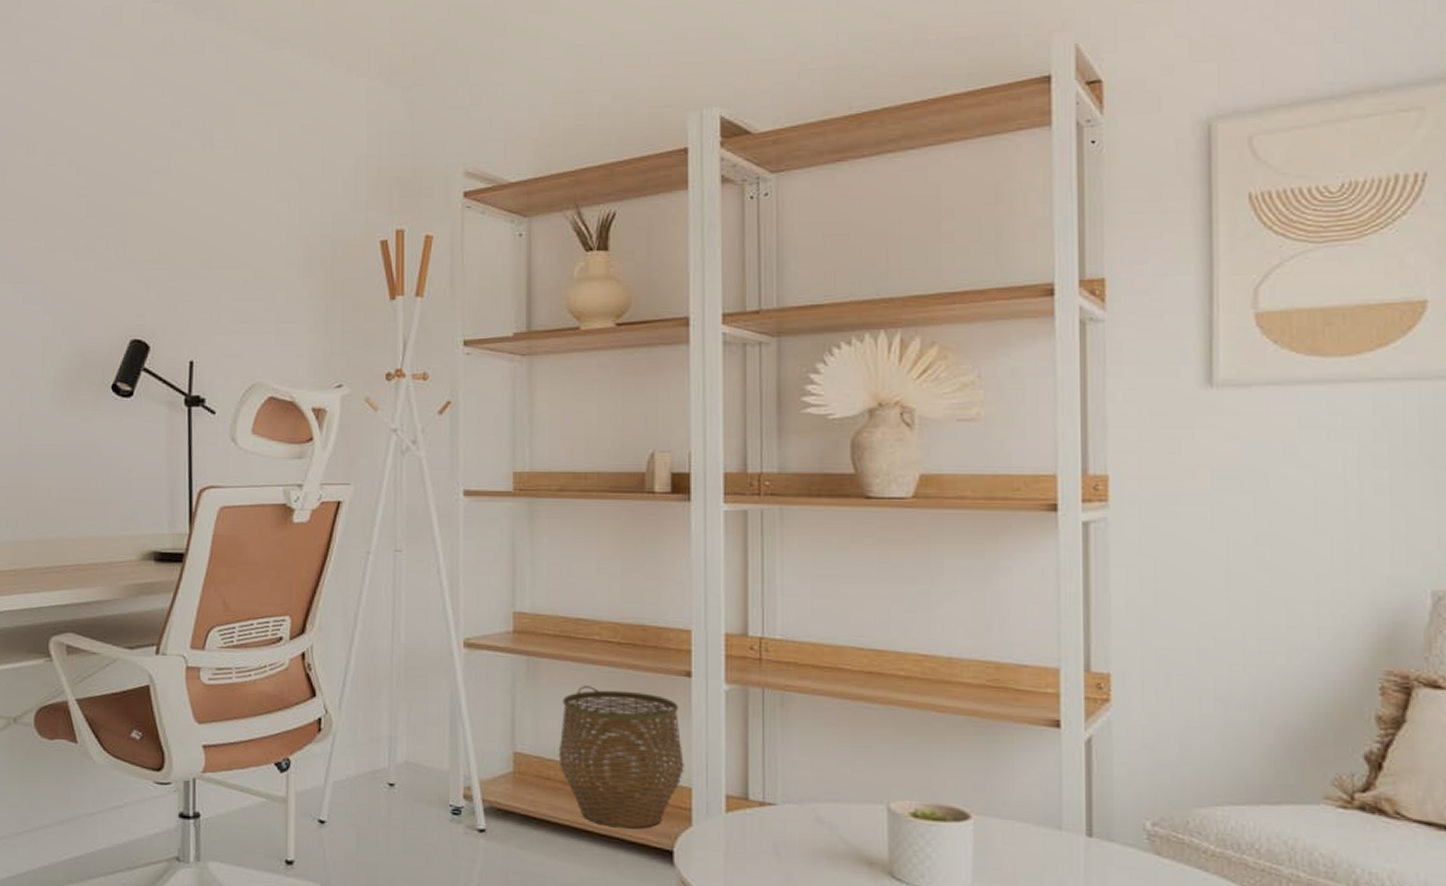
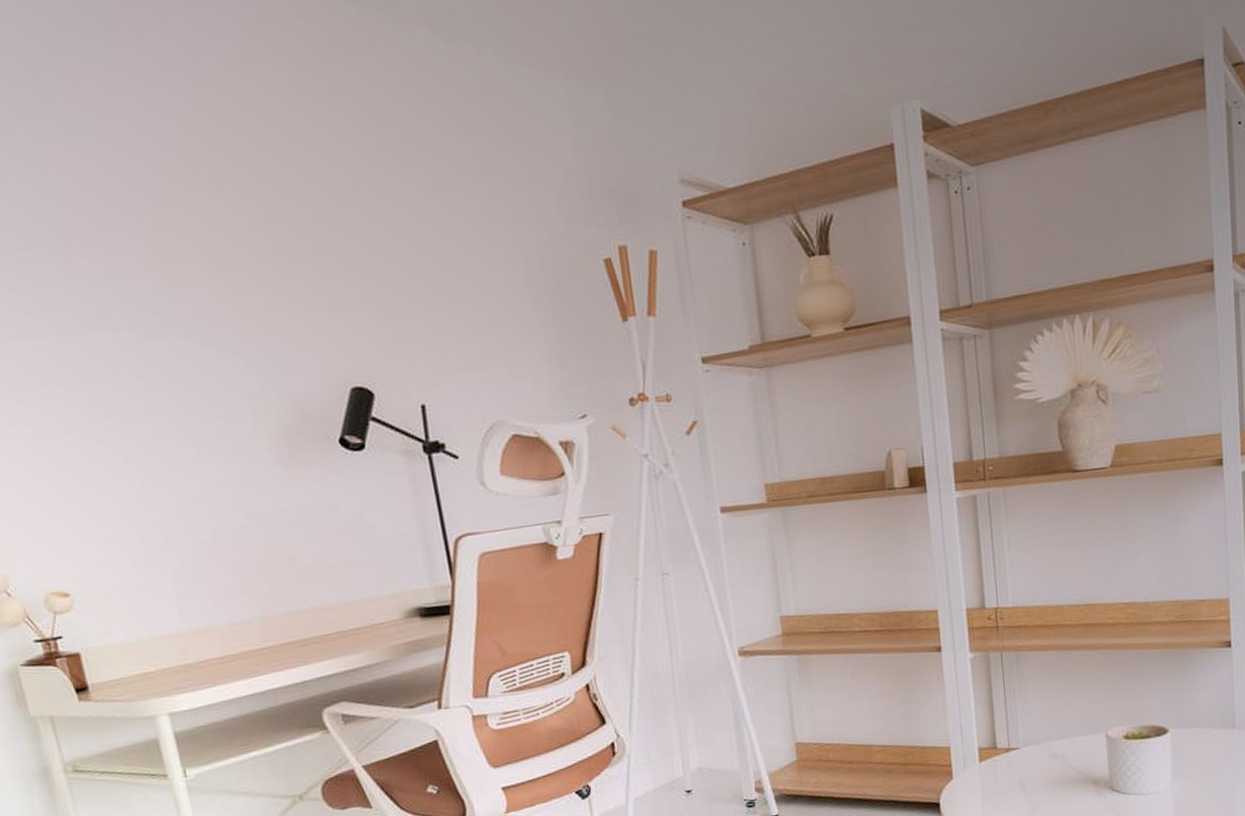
basket: present [558,686,684,829] -> none [832,672,942,793]

